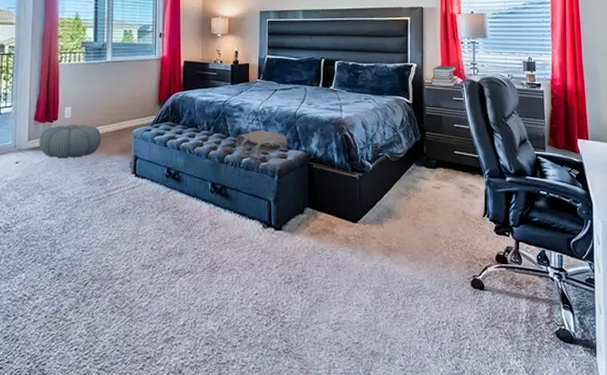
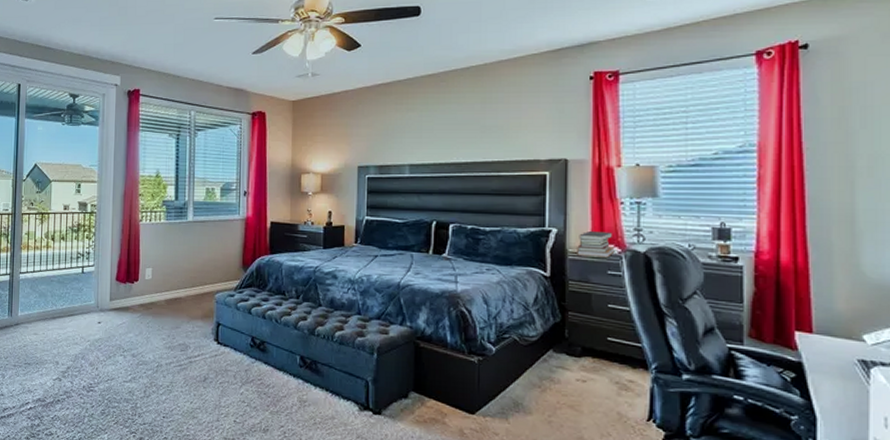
pouf: present [39,124,102,159] -> none [120,286,183,321]
tote bag: present [237,130,288,160] -> none [329,301,390,334]

